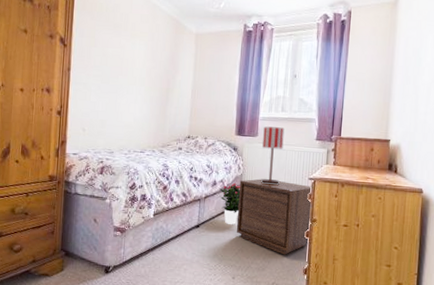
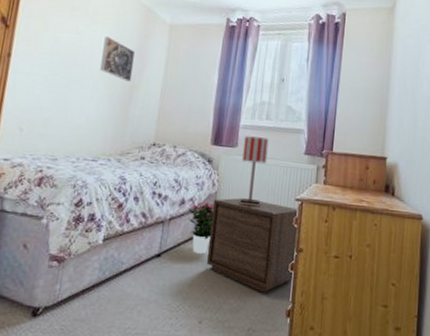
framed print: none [141,48,169,86] -> present [100,36,135,82]

